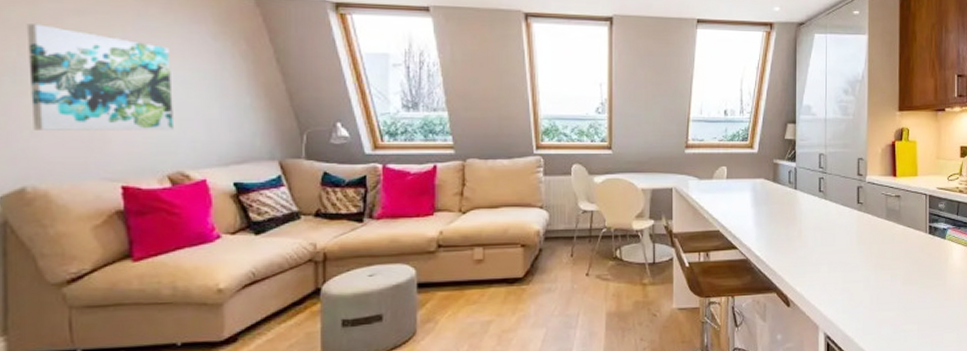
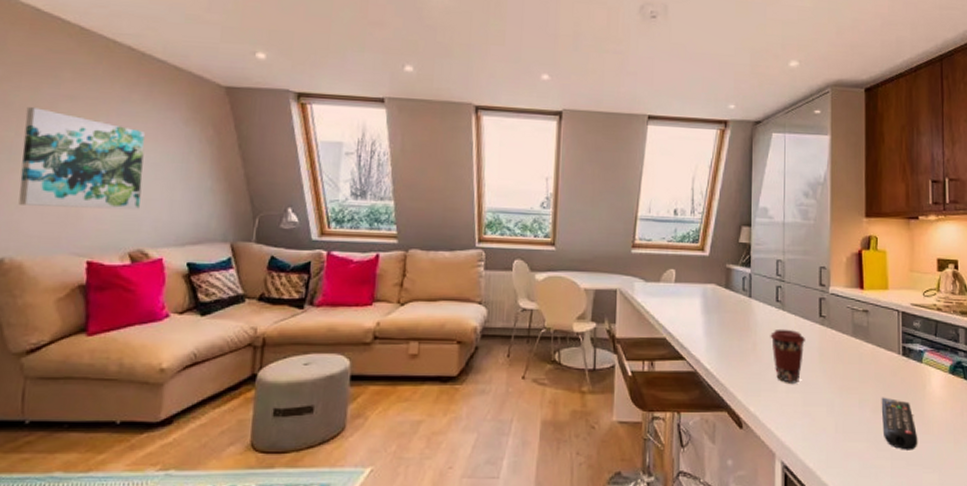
coffee cup: none [814,216,845,264] -> present [770,328,805,383]
remote control: none [910,271,941,315] -> present [881,397,918,450]

